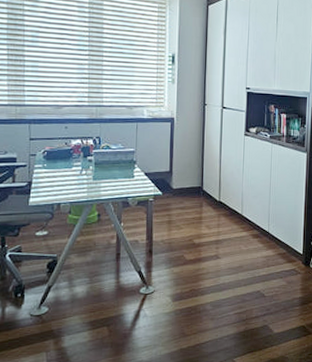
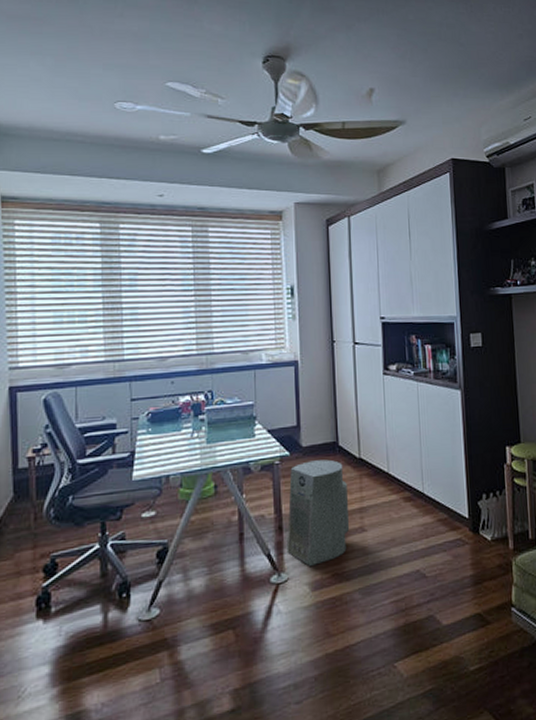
air purifier: none [154,200,207,282] -> present [286,459,350,566]

